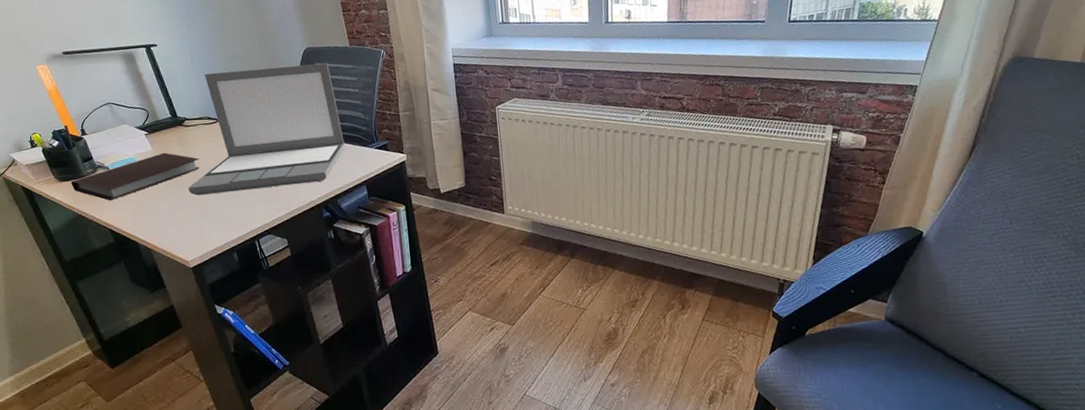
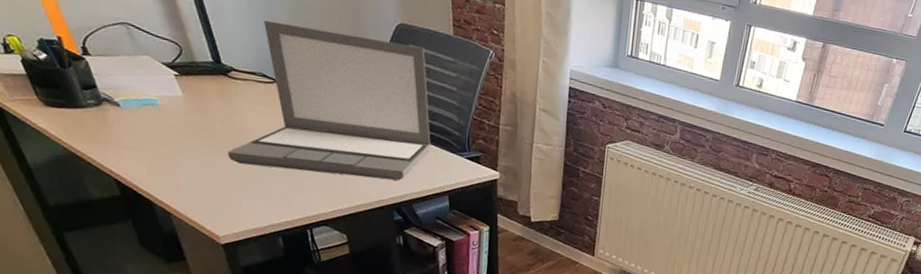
notebook: present [71,152,200,201] -> none [63,102,247,146]

